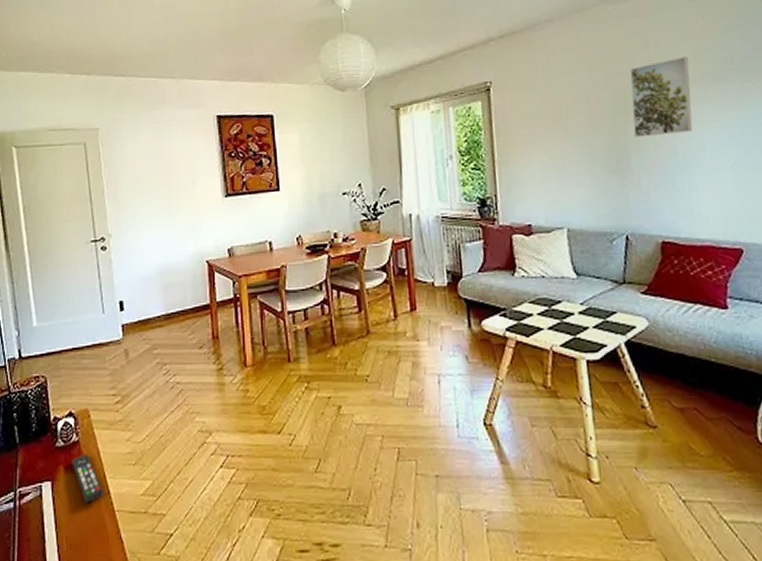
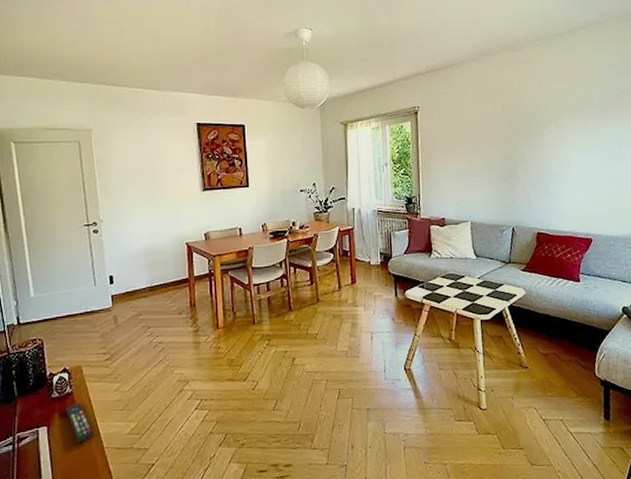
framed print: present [629,56,693,138] -> none [520,95,563,155]

